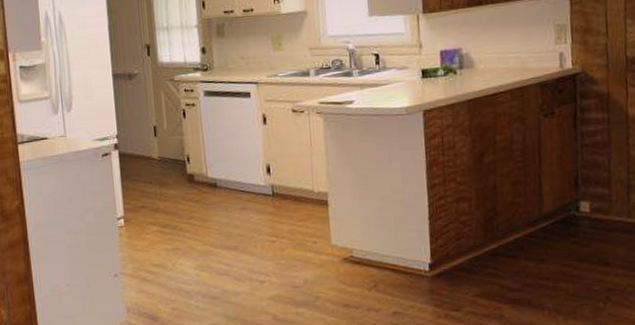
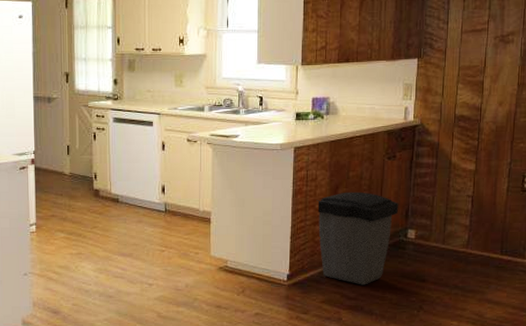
trash can: none [457,158,565,273] -> present [317,192,399,285]

